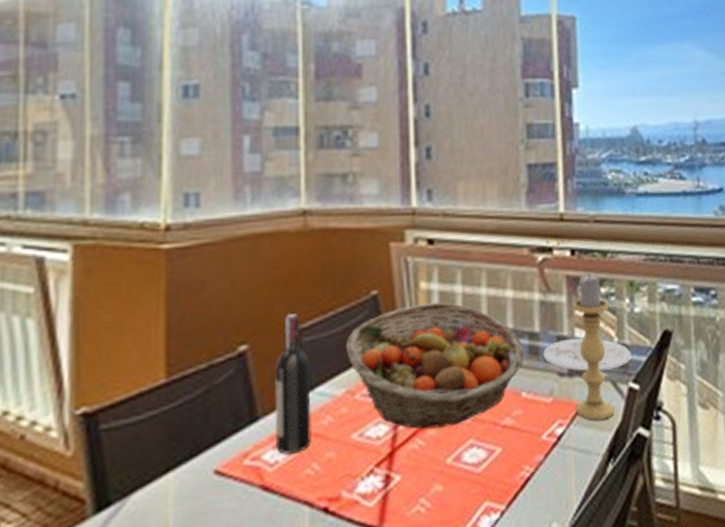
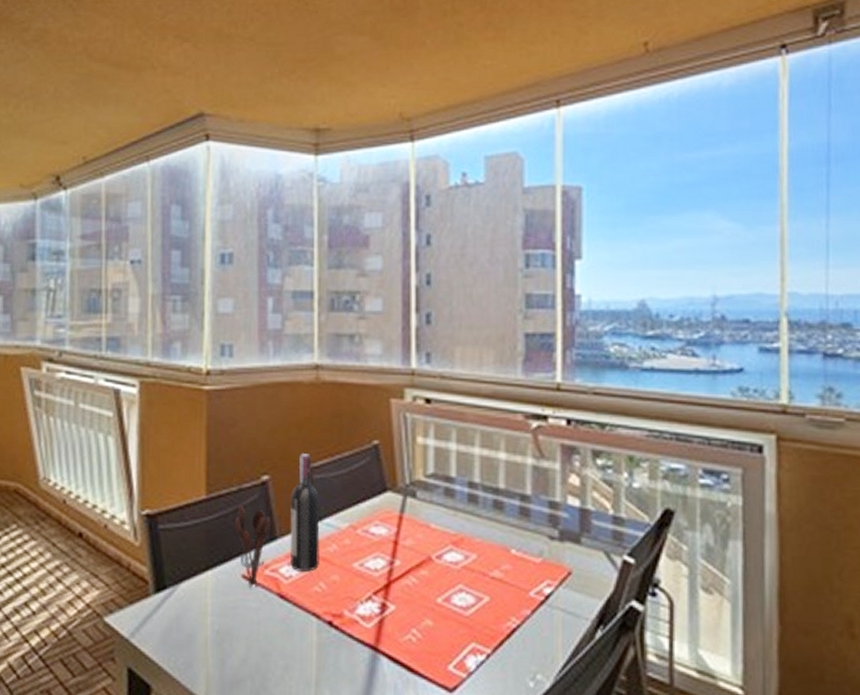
utensil holder: none [204,383,251,486] -> present [235,504,271,589]
fruit basket: present [345,301,526,429] -> none [349,456,516,570]
plate: present [542,338,632,371] -> none [533,505,627,540]
candle holder: present [573,274,615,421] -> none [565,445,606,587]

